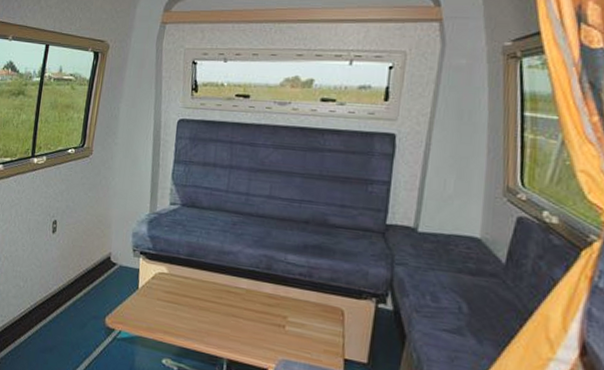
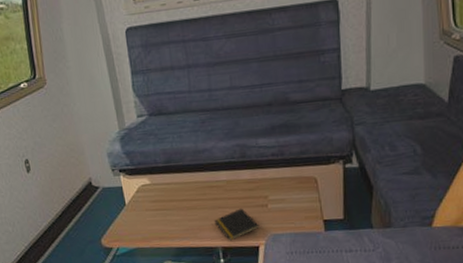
notepad: none [225,322,272,355] -> present [214,208,260,241]

